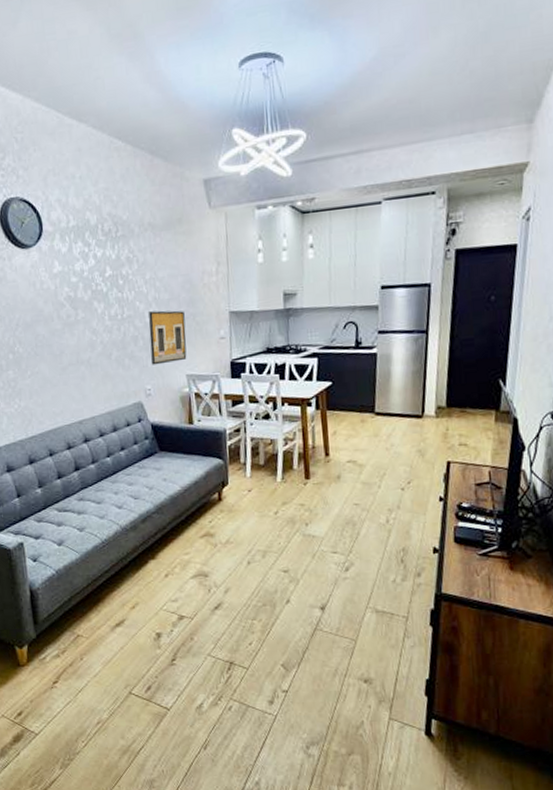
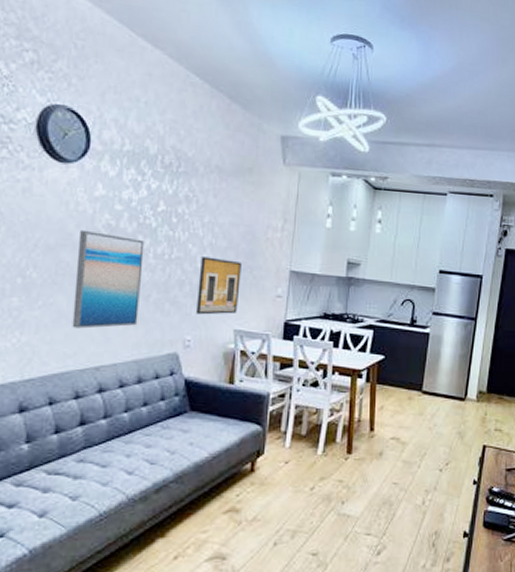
wall art: none [48,304,106,391] -> present [72,229,145,329]

